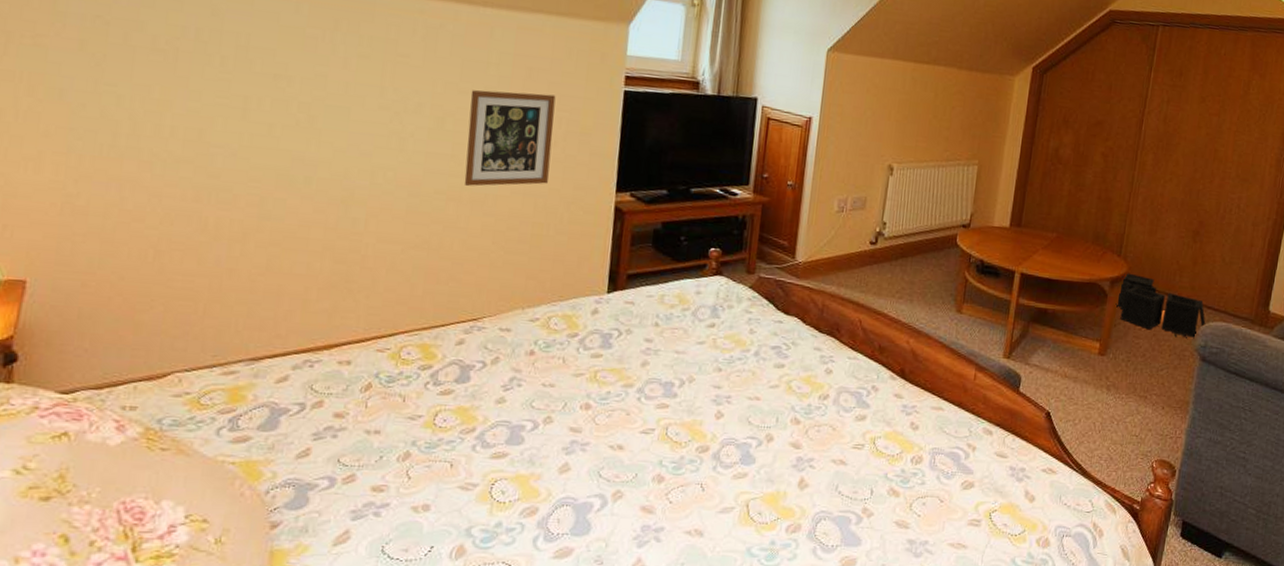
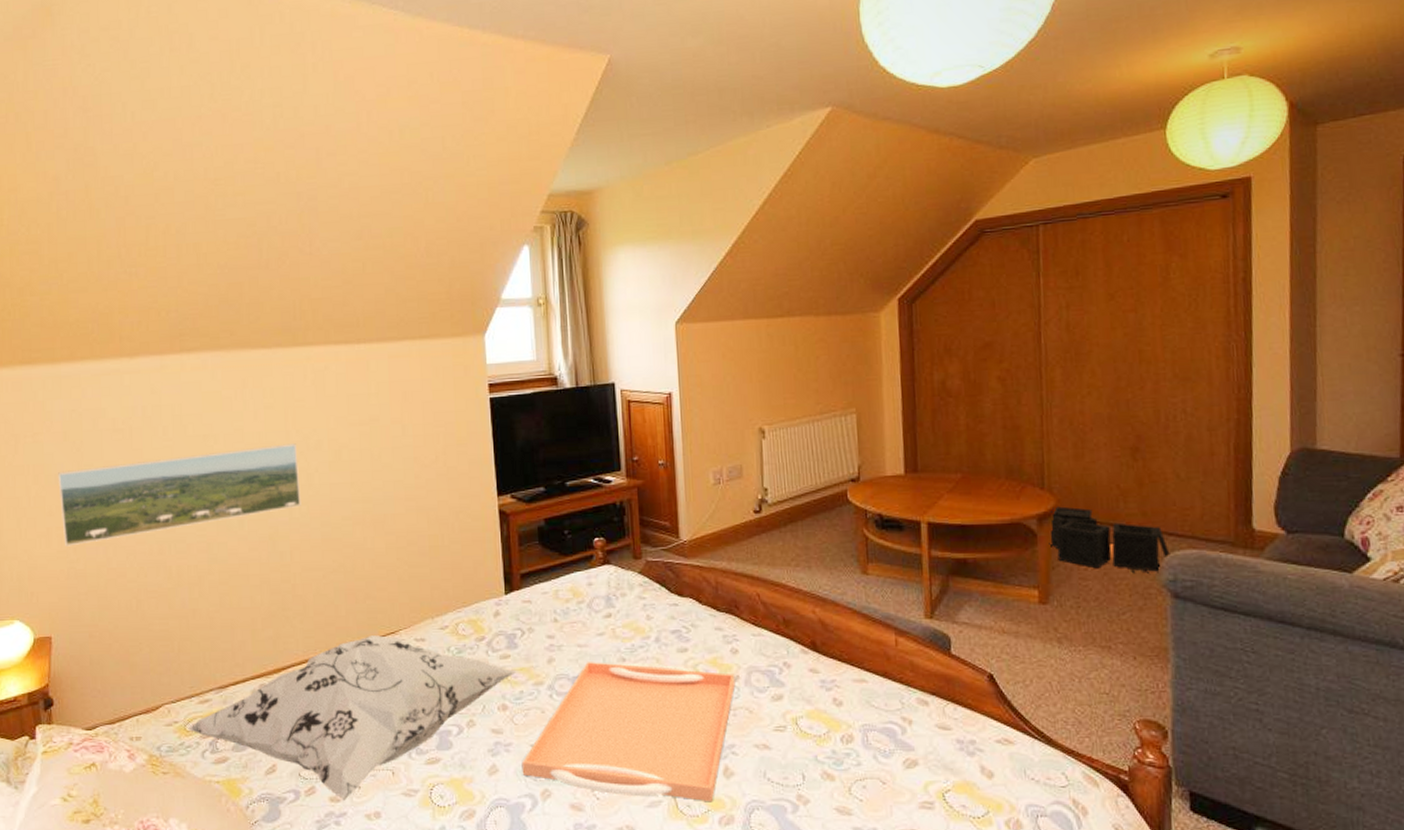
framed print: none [61,86,392,177] -> present [58,443,301,547]
decorative pillow: none [202,320,607,491] -> present [188,635,517,801]
picture frame: present [464,90,556,187] -> none [358,413,436,509]
serving tray: none [595,369,826,511] -> present [521,662,736,803]

